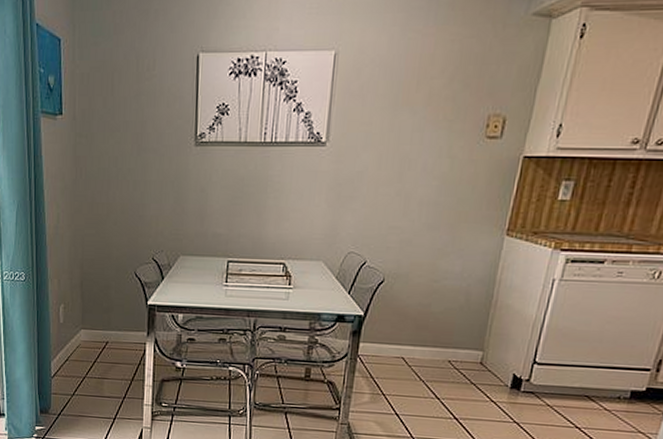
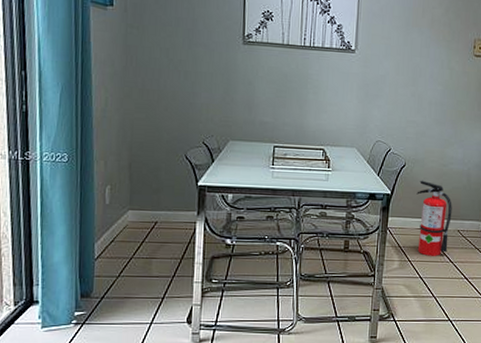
fire extinguisher: none [394,299,443,391] -> present [416,180,452,256]

